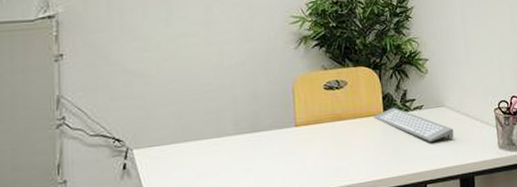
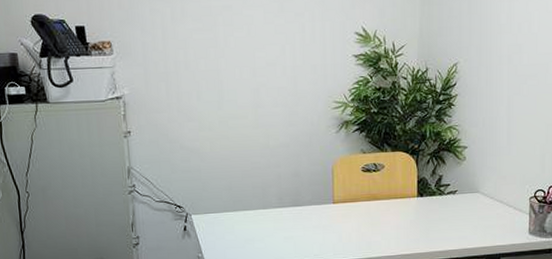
computer keyboard: present [373,107,454,142] -> none [407,191,486,224]

